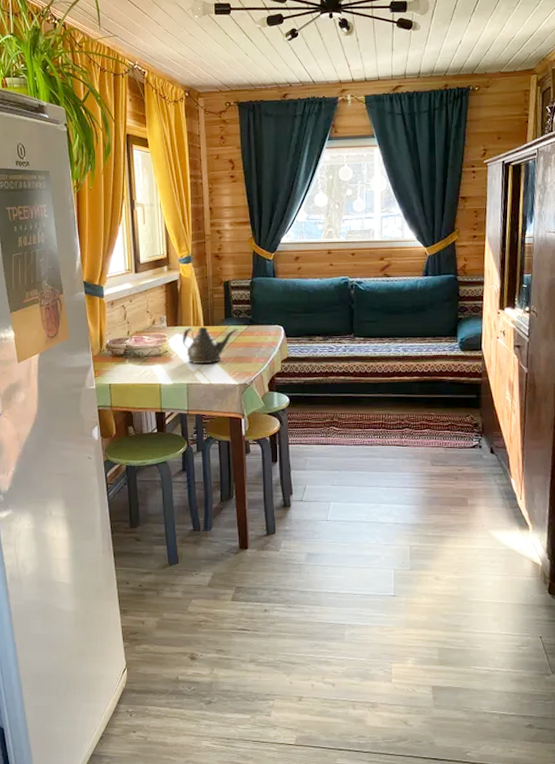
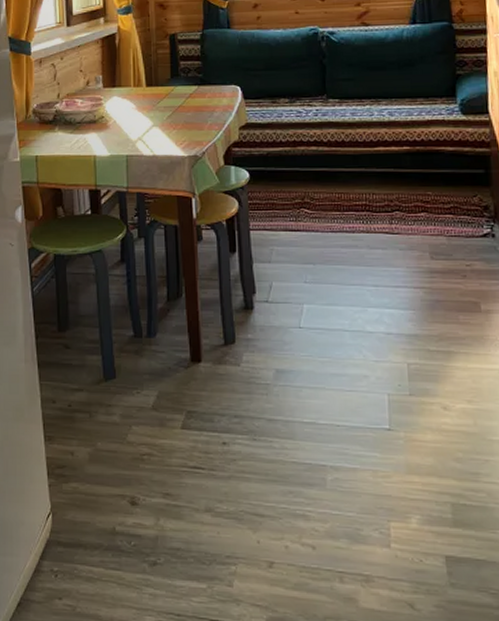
teapot: present [183,326,238,365] -> none [121,87,187,133]

